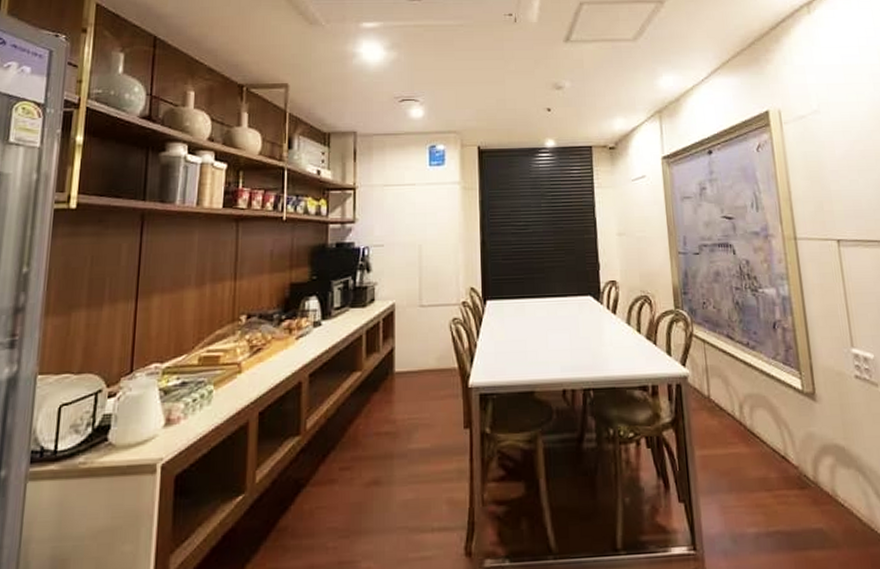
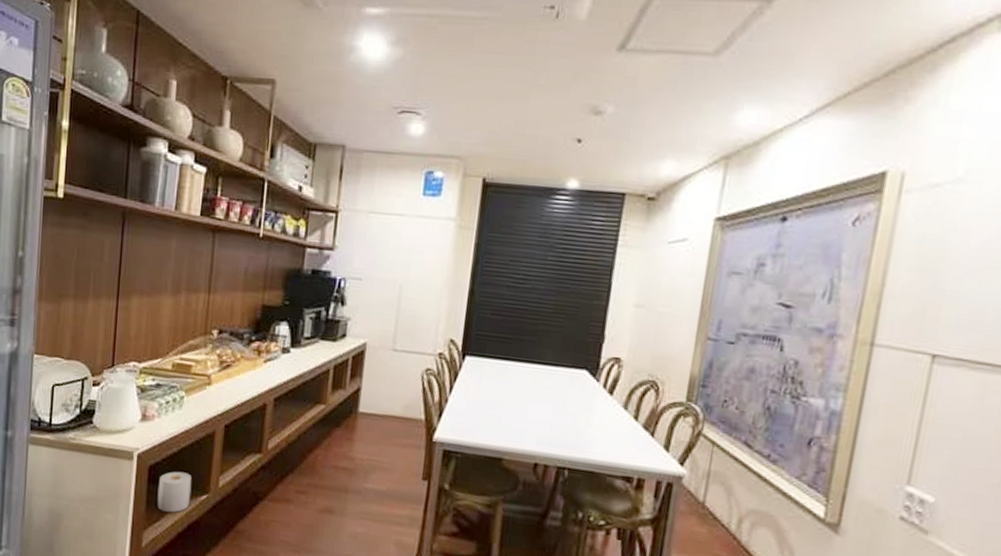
paper towel roll: none [185,474,226,526] -> present [157,471,192,513]

